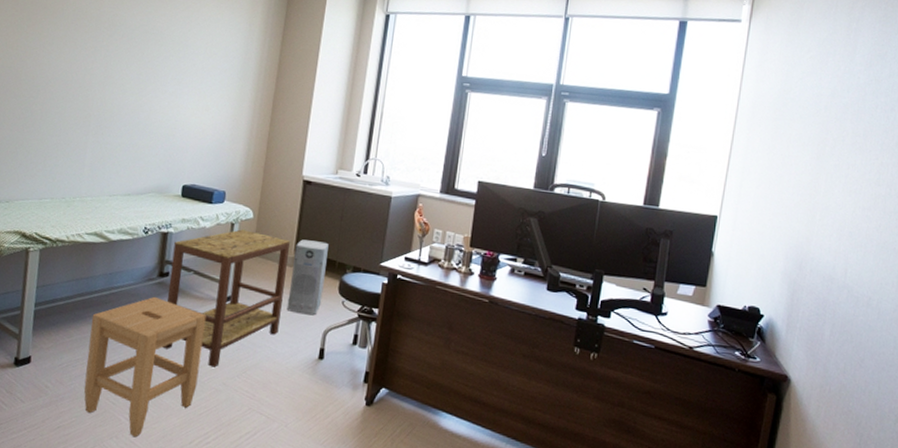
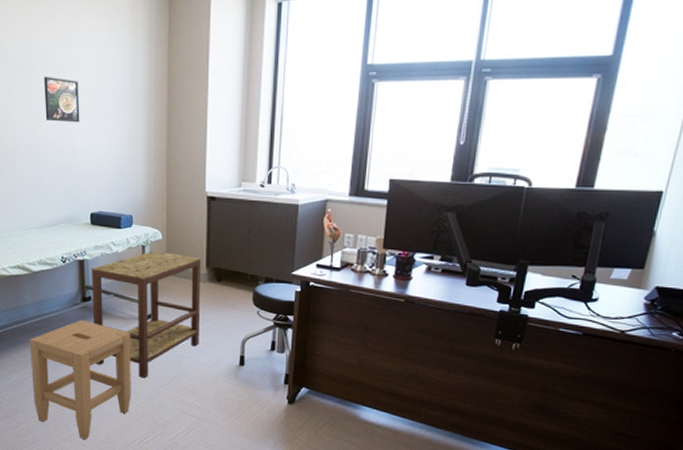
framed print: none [152,50,191,97] -> present [44,76,80,123]
air purifier: present [286,239,329,316] -> none [204,255,239,327]

